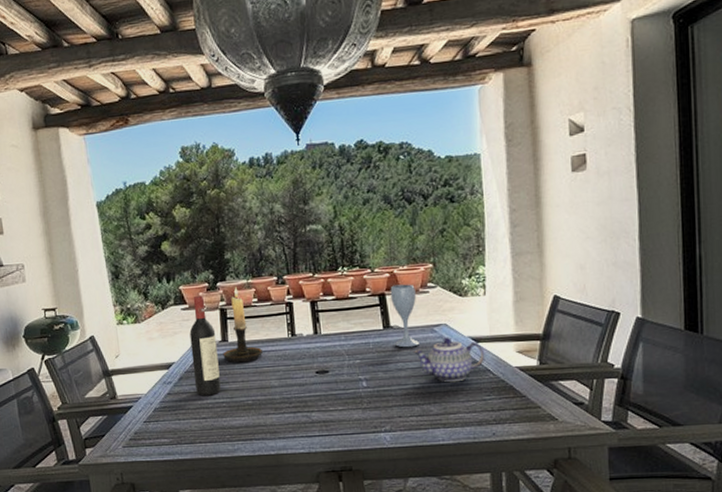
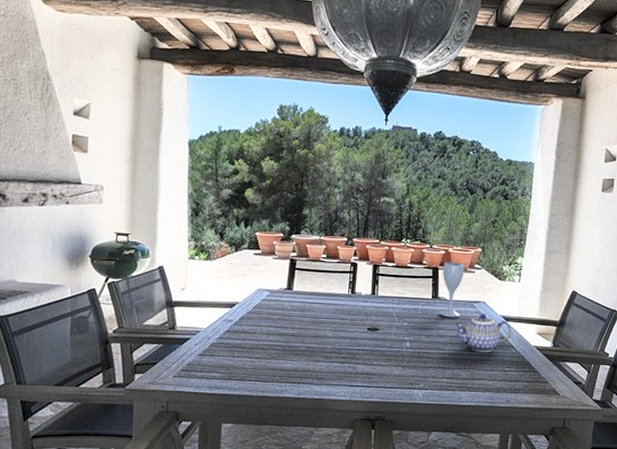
wine bottle: present [189,295,221,396] -> none [254,243,283,338]
candle holder: present [223,287,263,363] -> none [286,241,323,312]

